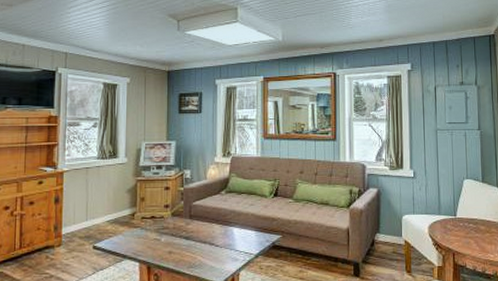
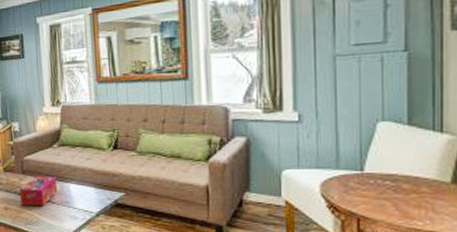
tissue box: none [185,221,222,250] -> present [20,177,58,206]

